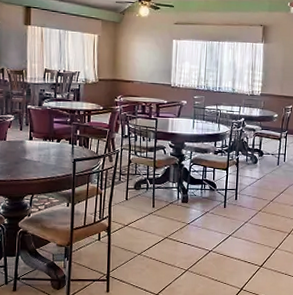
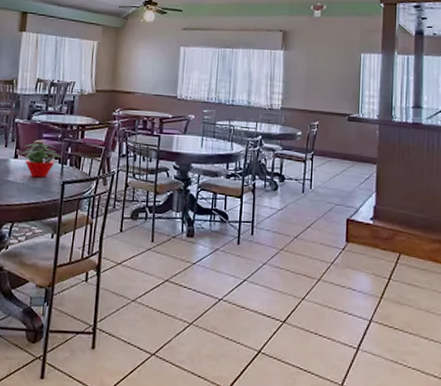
potted flower: none [34,123,71,156] -> present [20,139,61,177]

